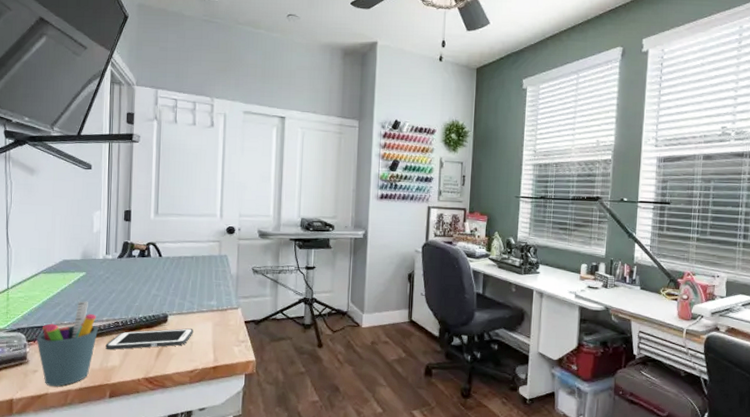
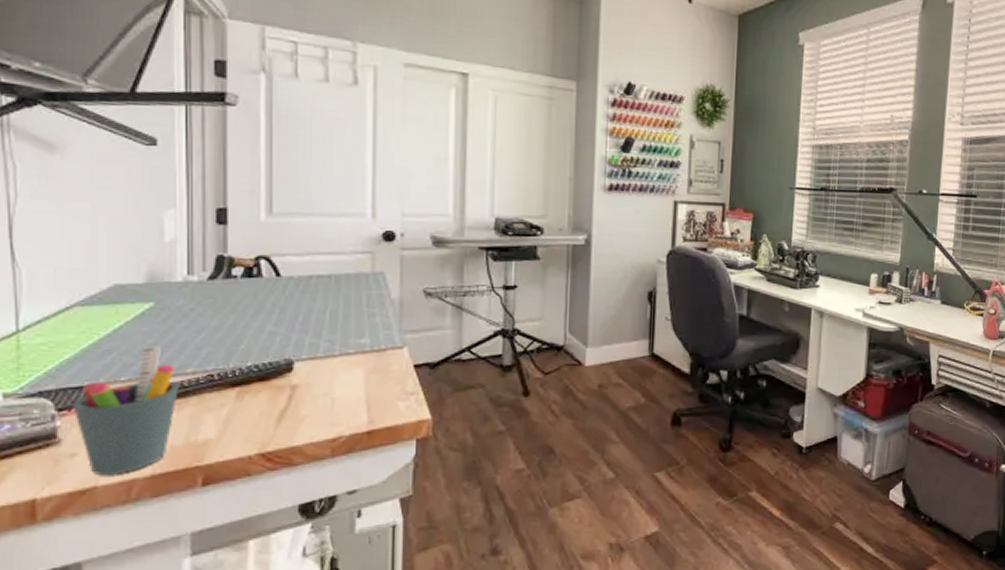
cell phone: present [105,328,193,350] -> none [193,379,335,417]

